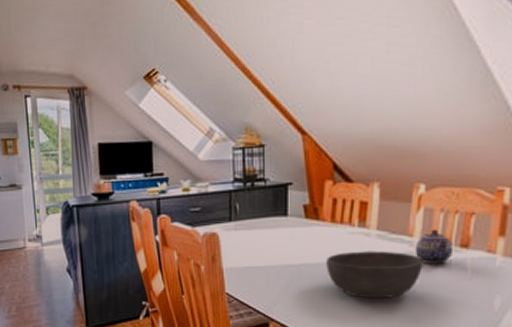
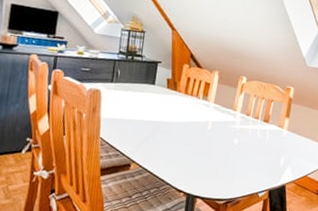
bowl: present [326,251,423,300] -> none [177,116,241,153]
teapot: present [414,229,454,263] -> none [236,107,260,131]

